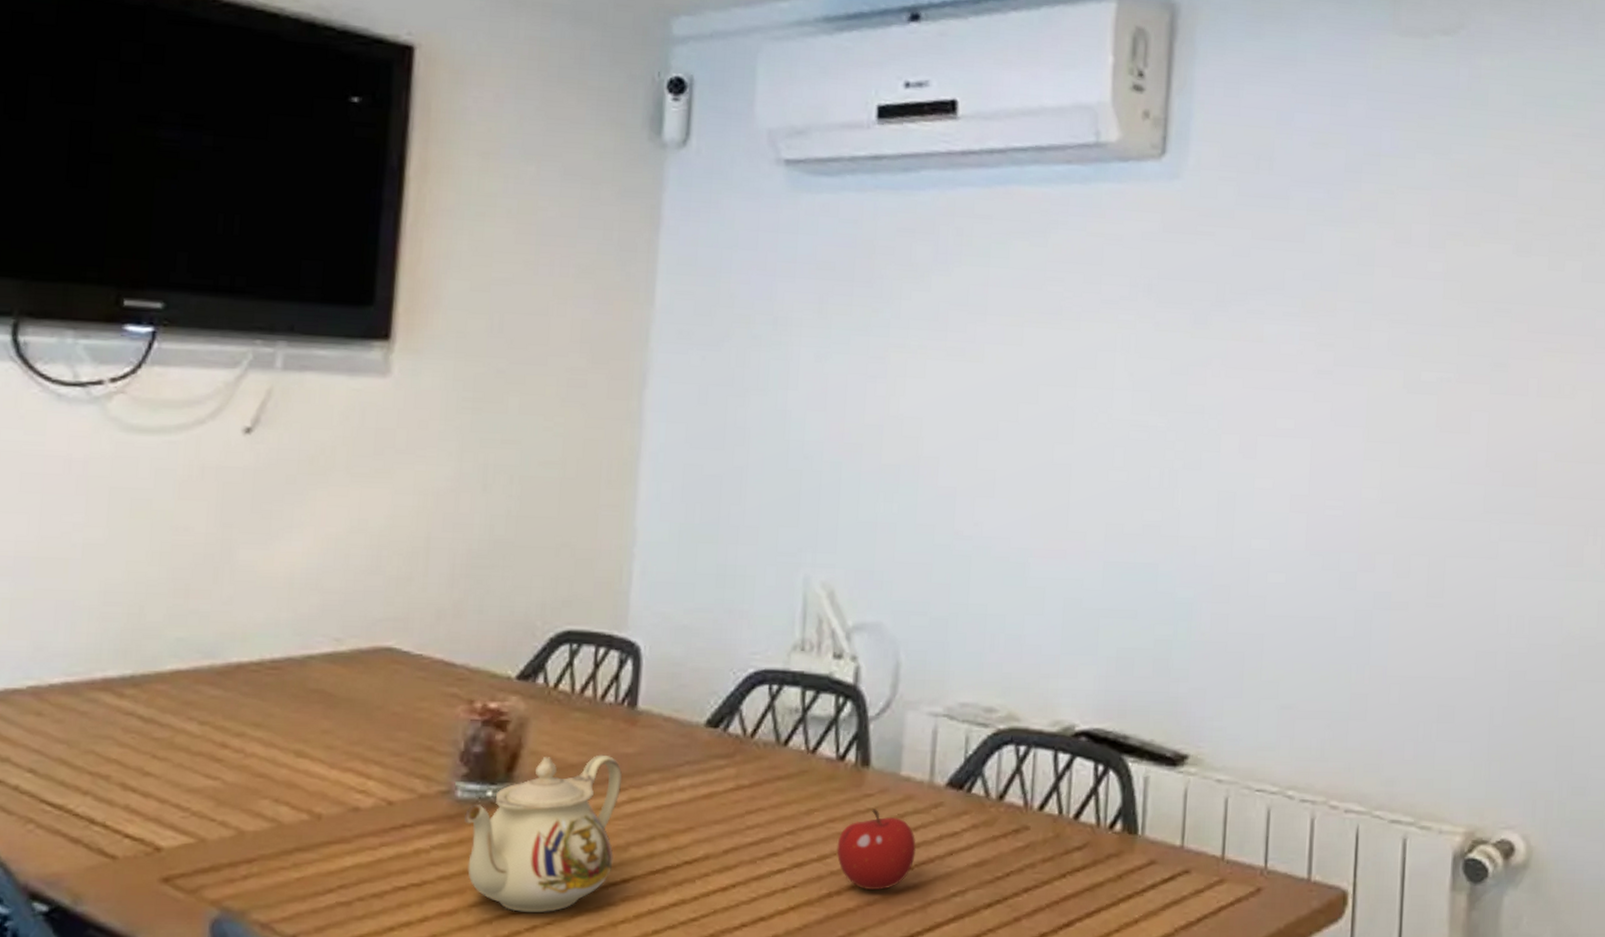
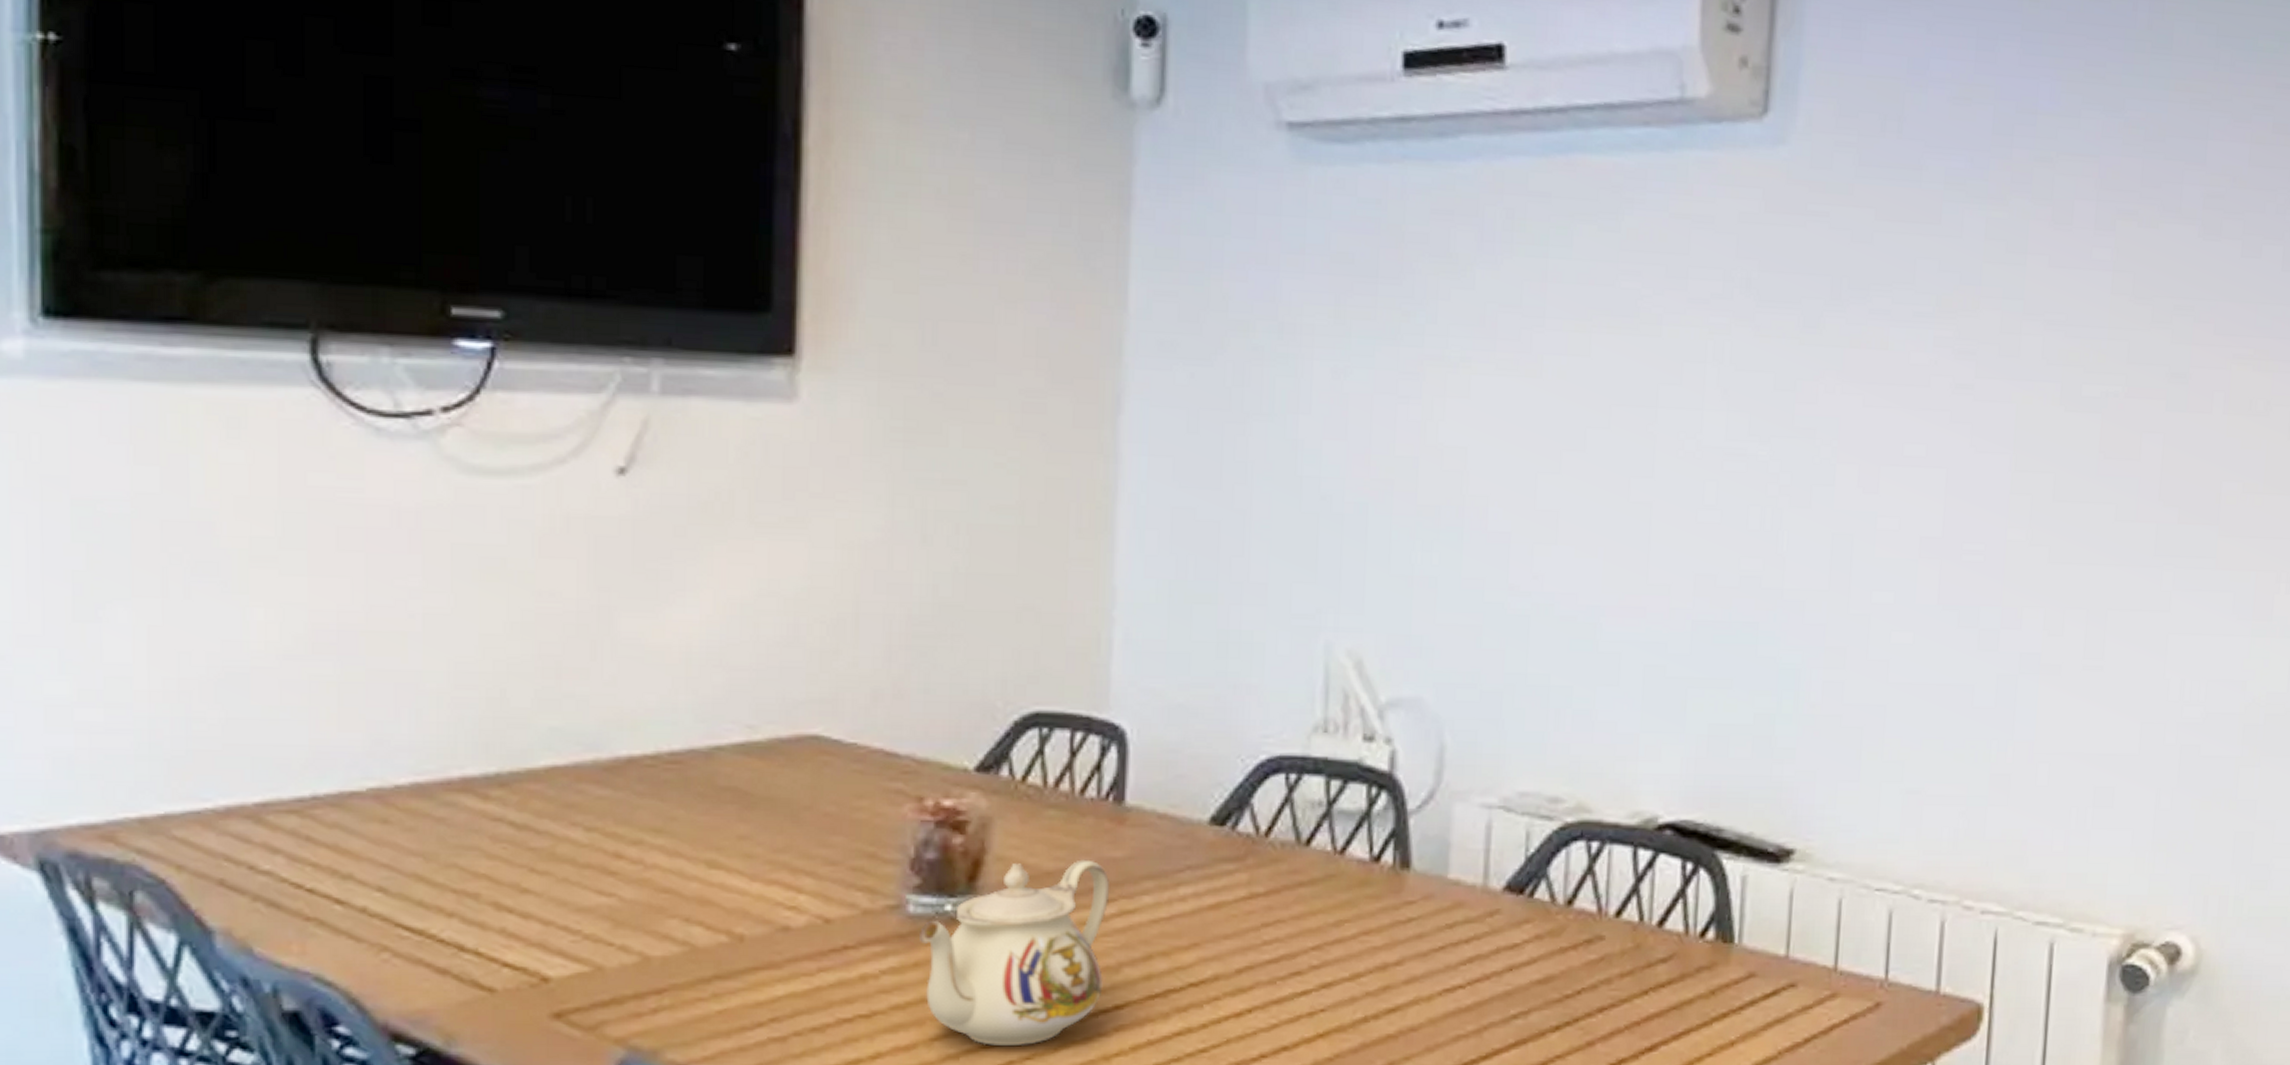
fruit: present [836,809,916,891] -> none [1373,918,1468,1014]

